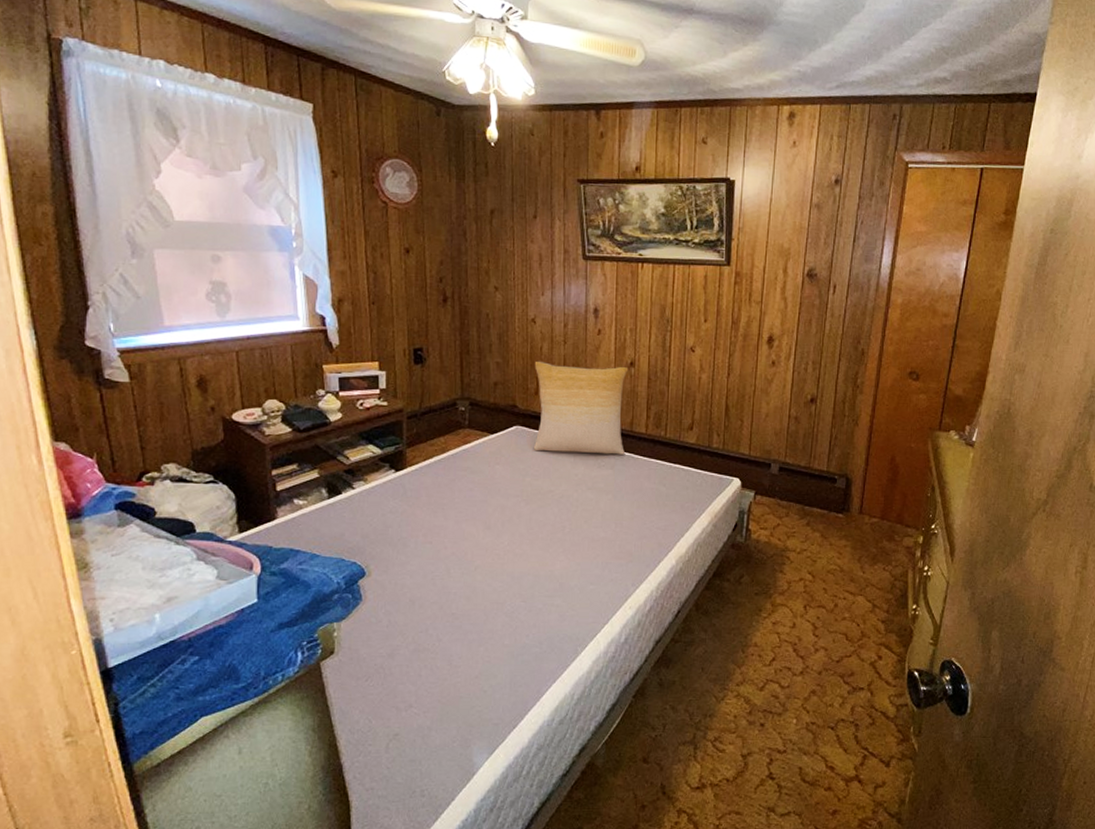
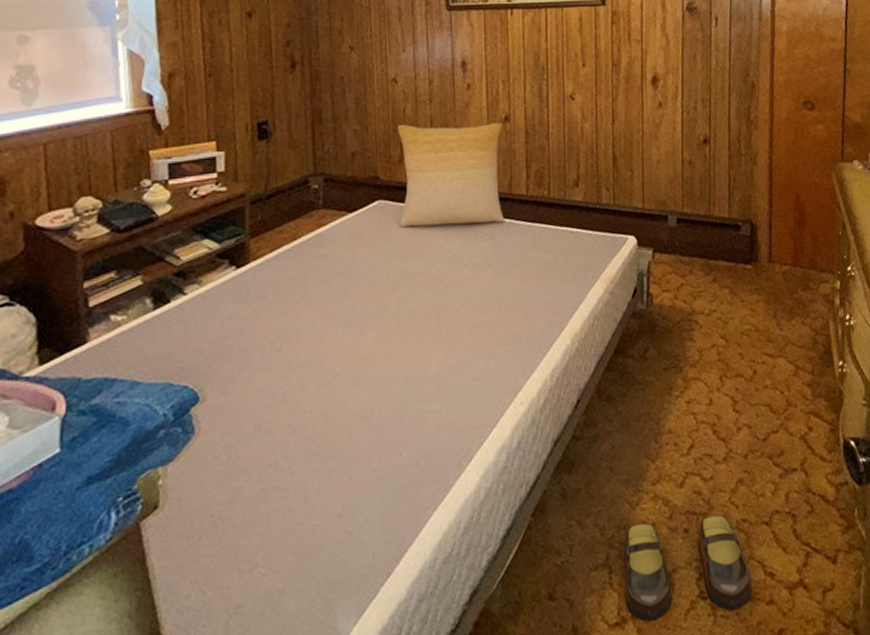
slippers: none [706,714,815,791] -> present [623,515,753,622]

